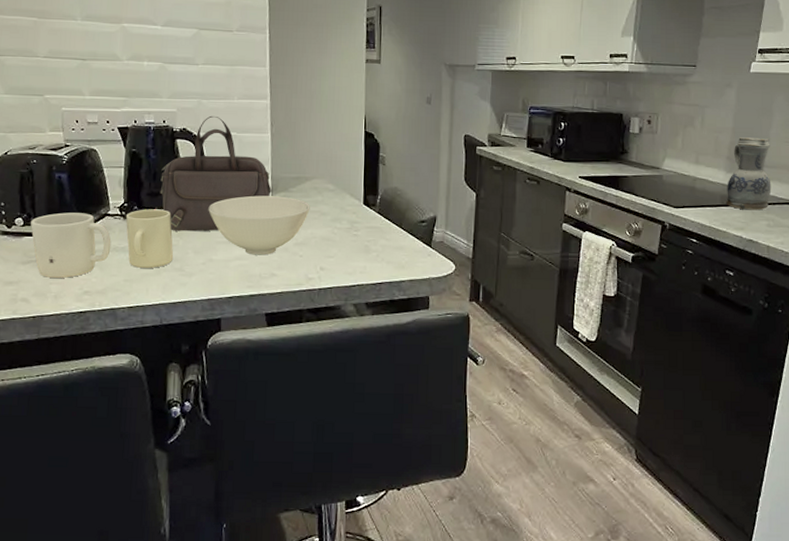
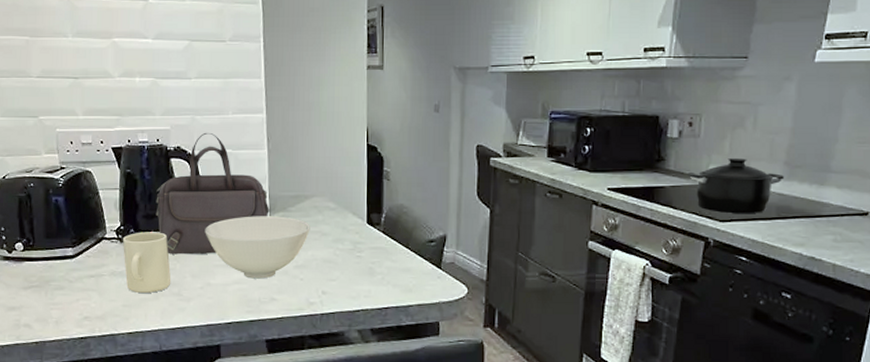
mug: present [31,212,111,278] -> none [30,236,109,303]
saucepan: none [647,152,726,201] -> present [688,157,784,213]
ceramic jug: present [726,137,772,211] -> none [783,139,839,223]

